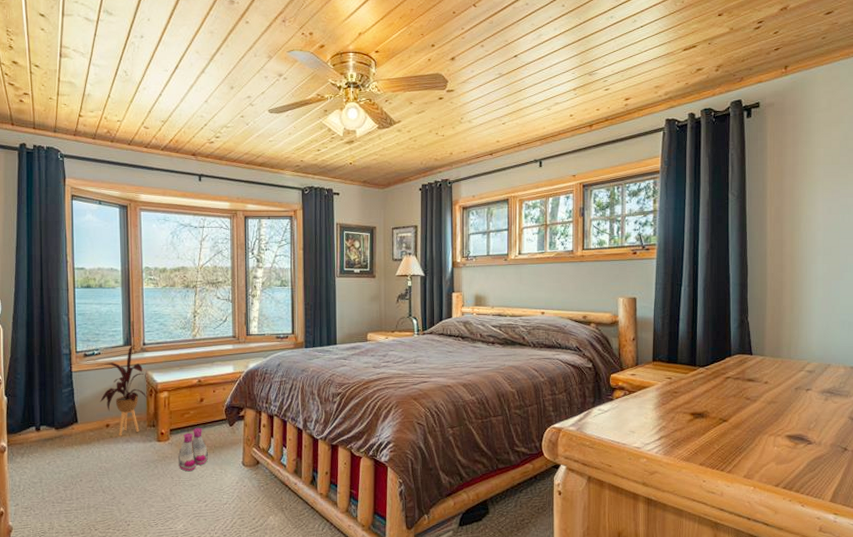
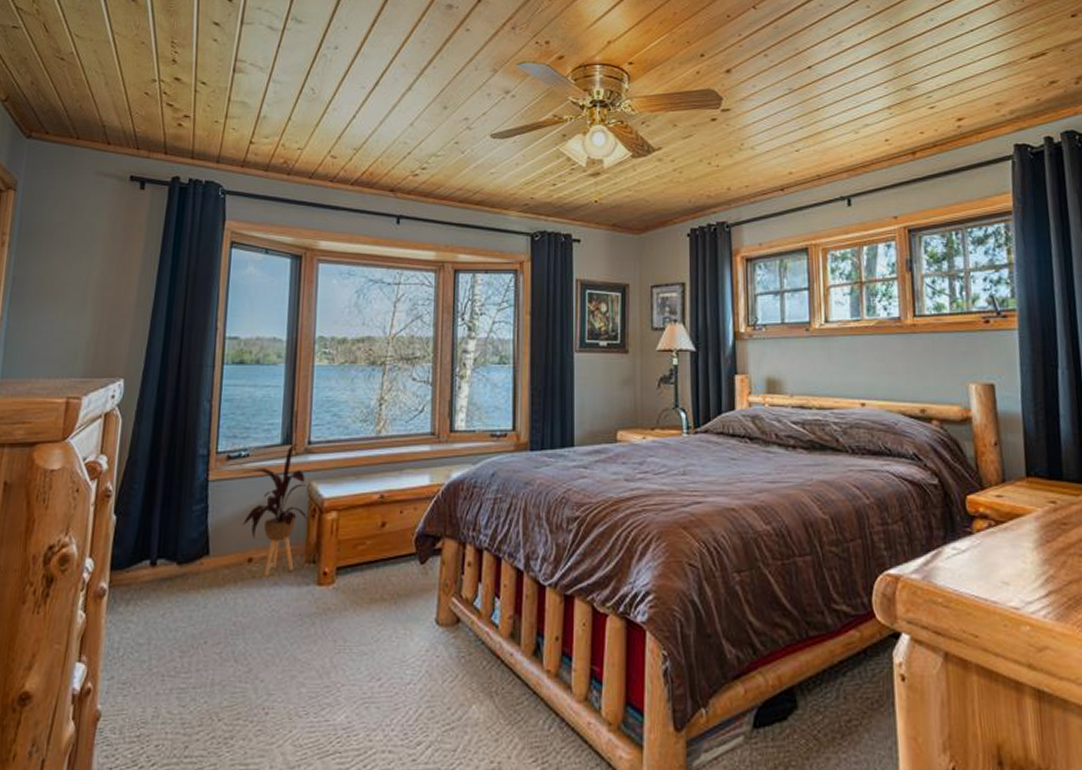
boots: present [178,427,209,472] -> none [344,565,389,632]

